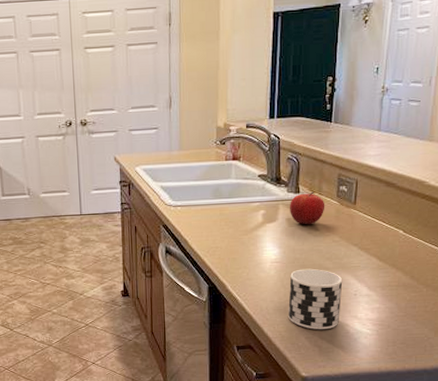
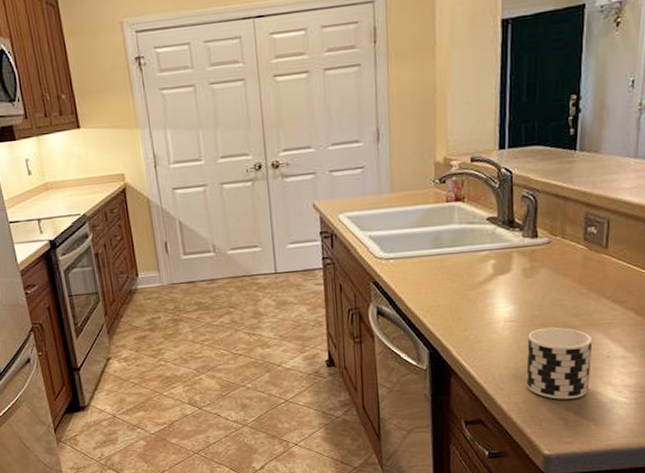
fruit: present [290,191,325,225] -> none [526,235,570,276]

